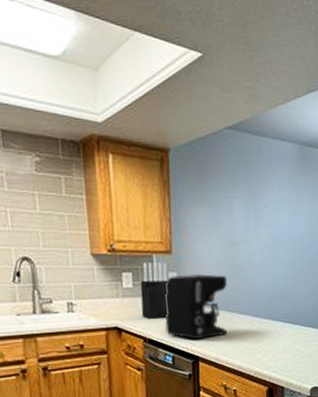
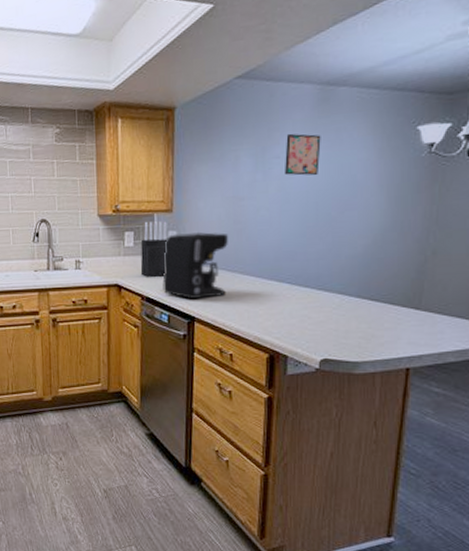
wall art: none [273,185,303,226] -> present [285,133,321,176]

